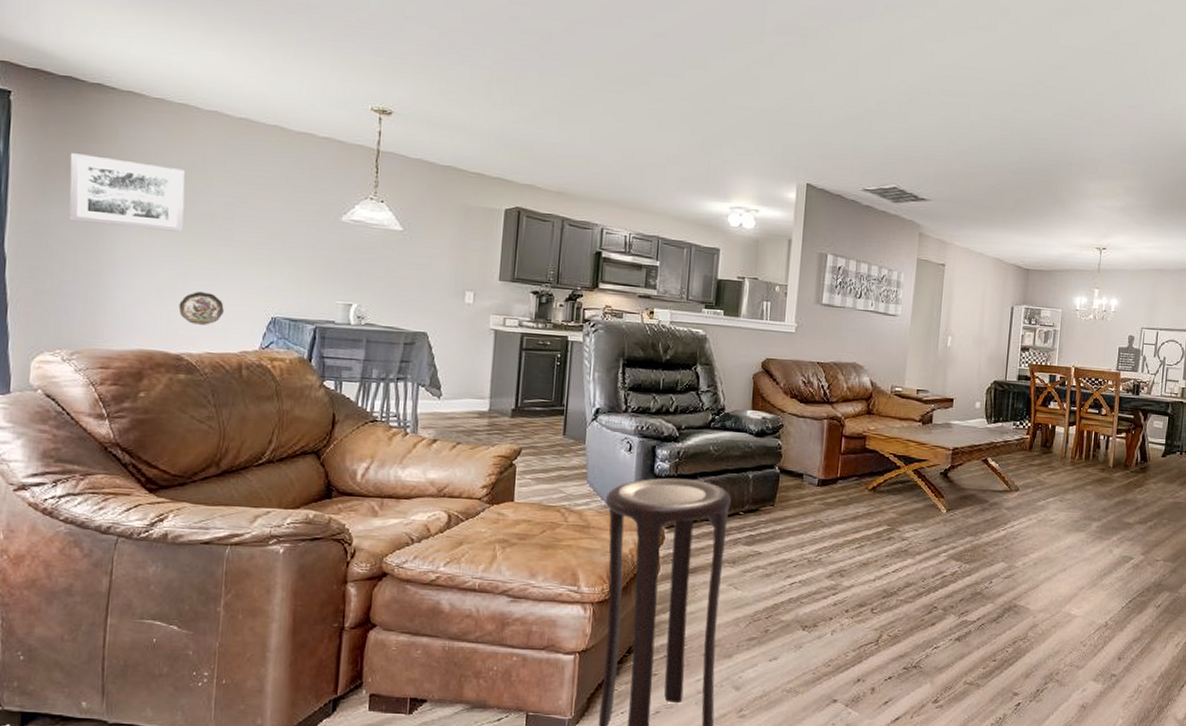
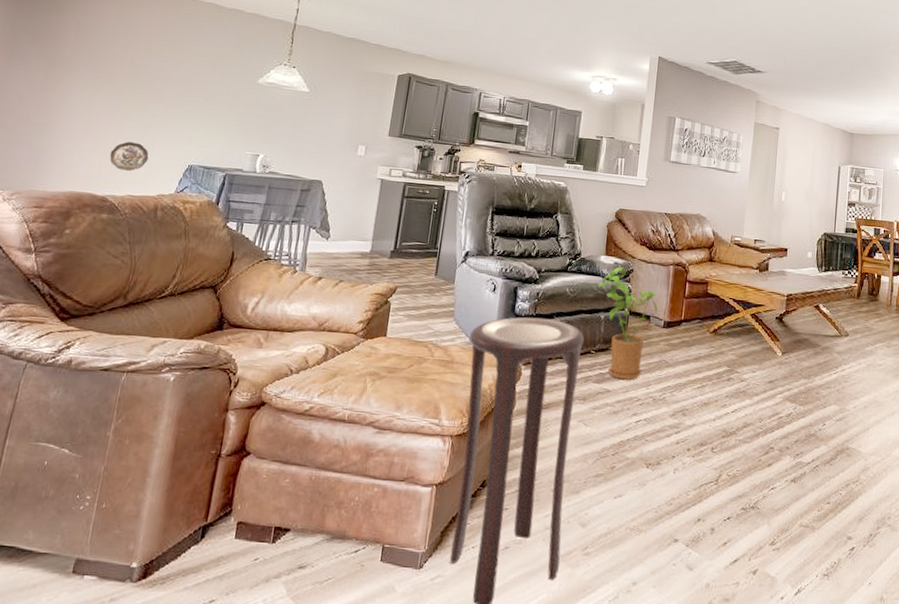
wall art: present [69,153,185,232] -> none [28,23,131,91]
house plant: none [745,422,811,542] -> present [598,267,658,380]

